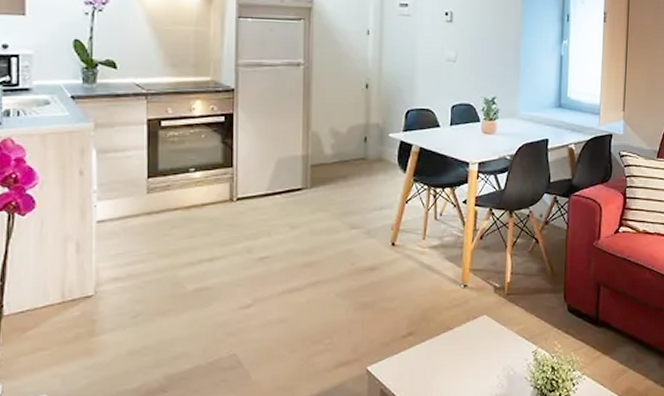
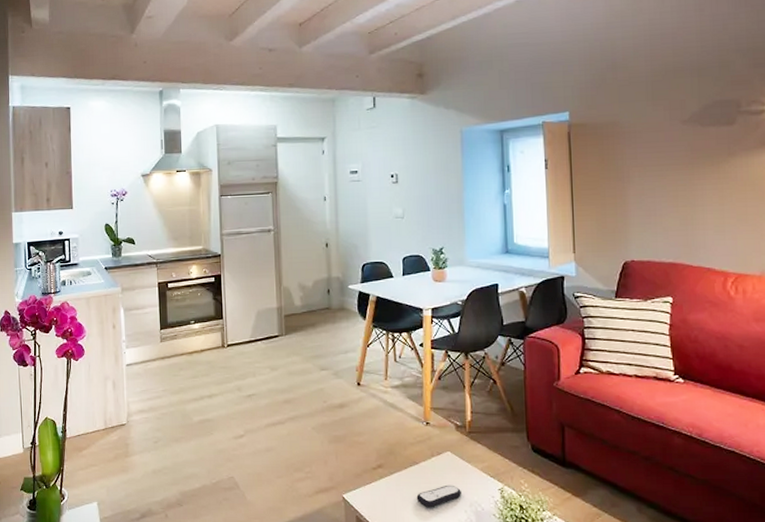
remote control: none [448,349,496,374] -> present [416,484,463,507]

